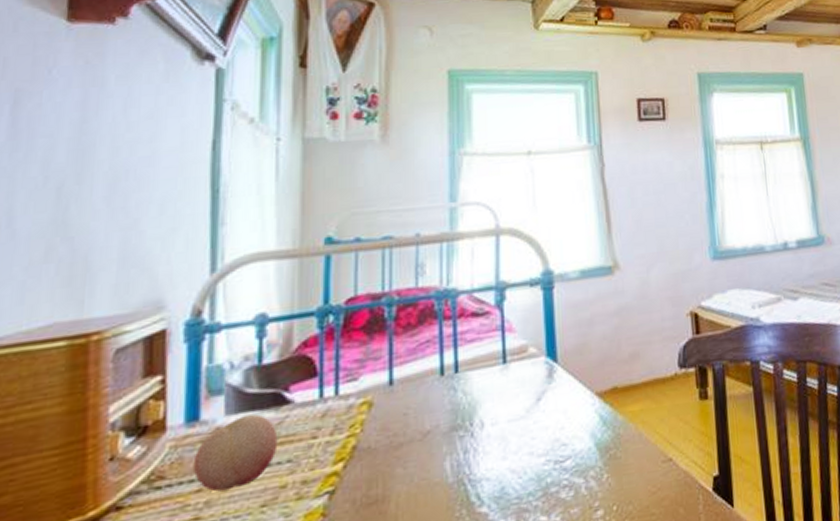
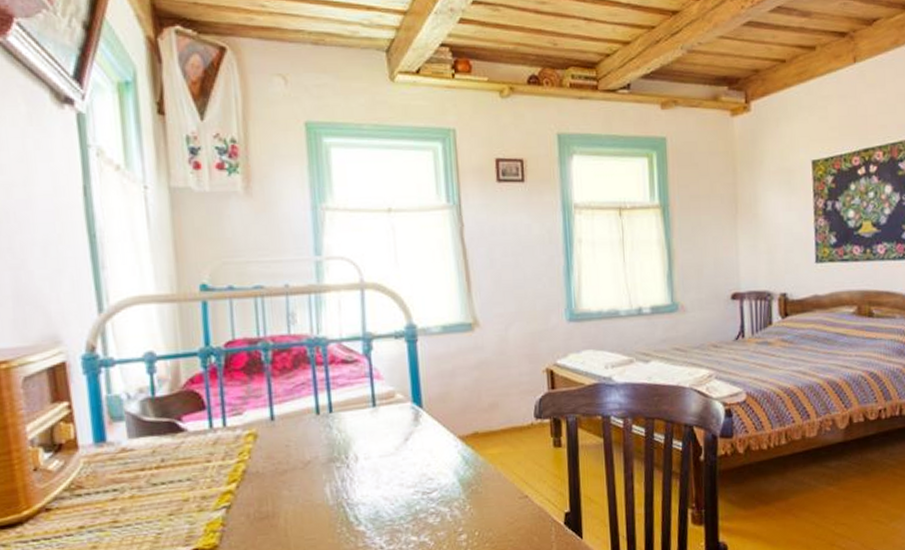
fruit: present [192,413,278,492] -> none [105,438,178,501]

